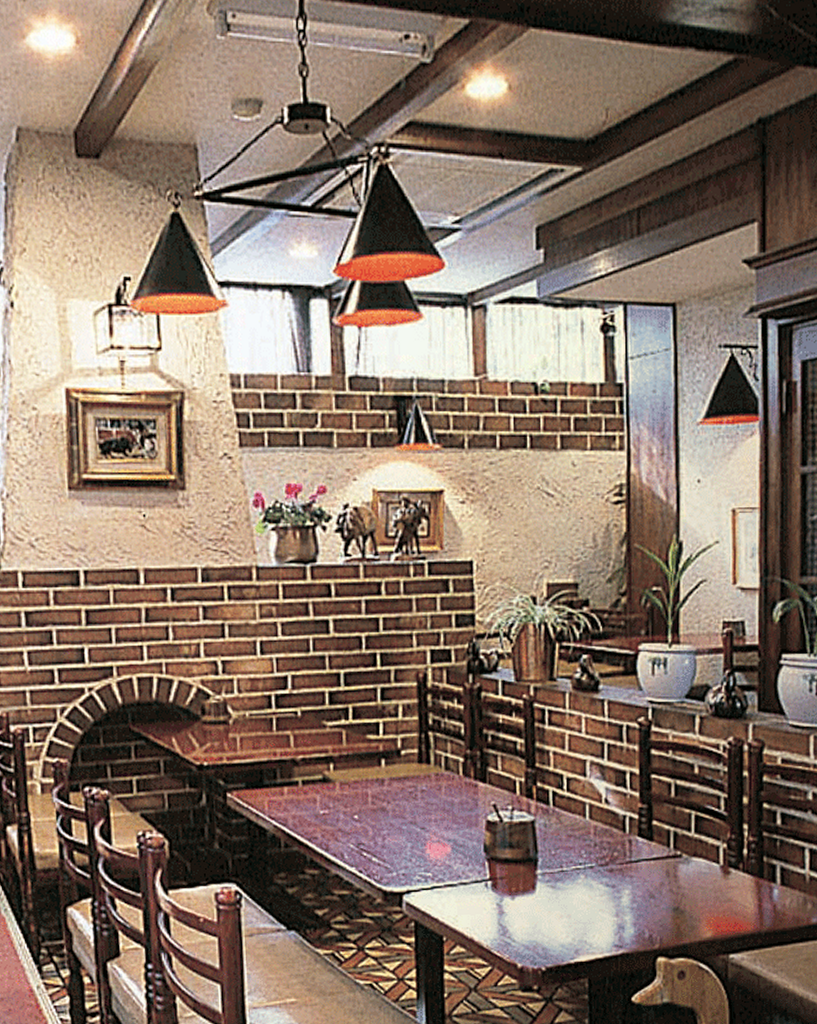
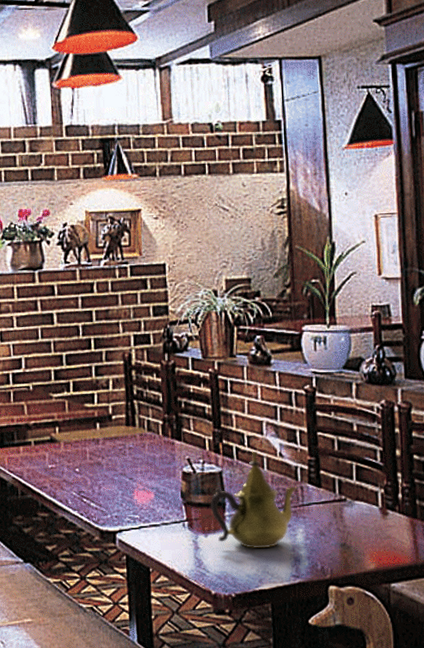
teapot: none [519,796,625,913] -> present [210,451,298,548]

